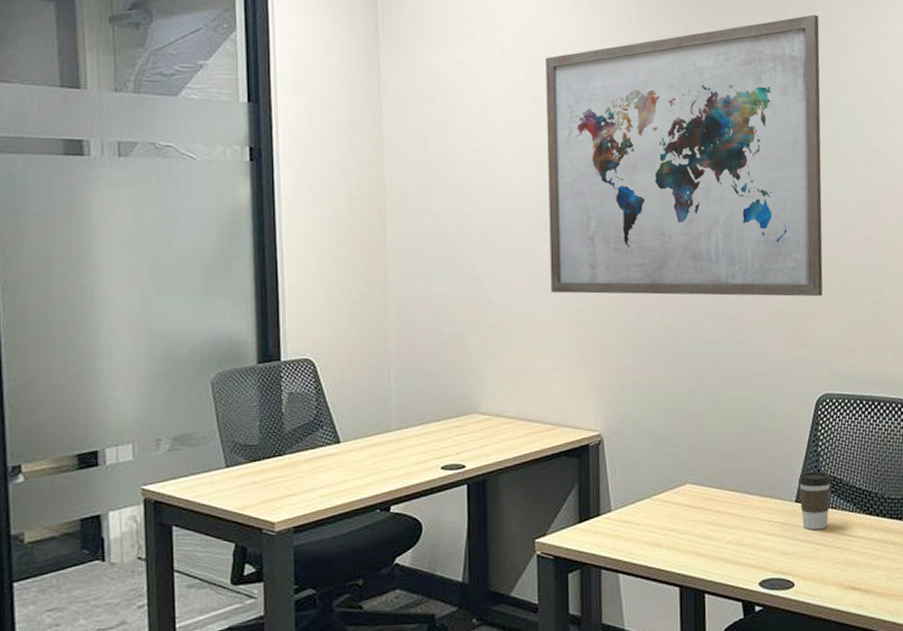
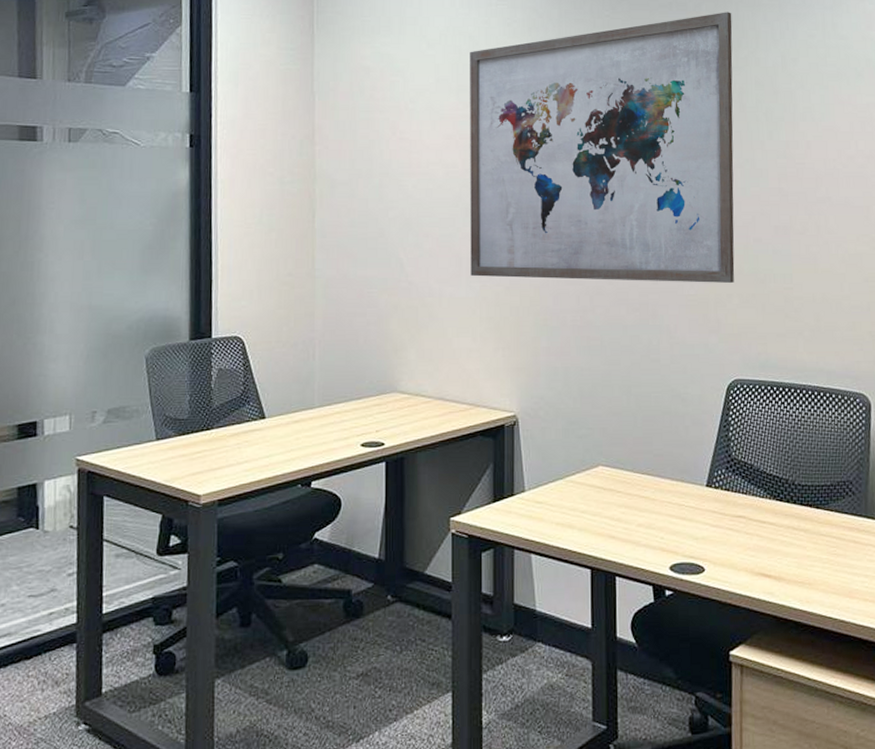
coffee cup: present [798,471,831,530] -> none [709,456,742,515]

